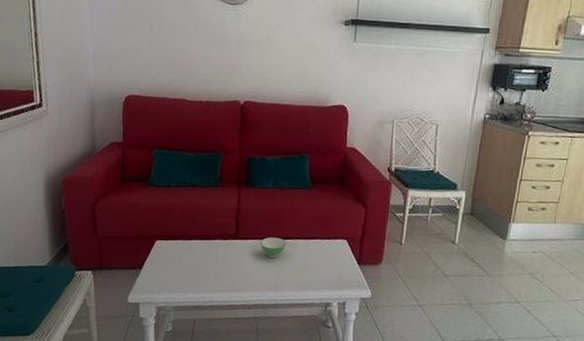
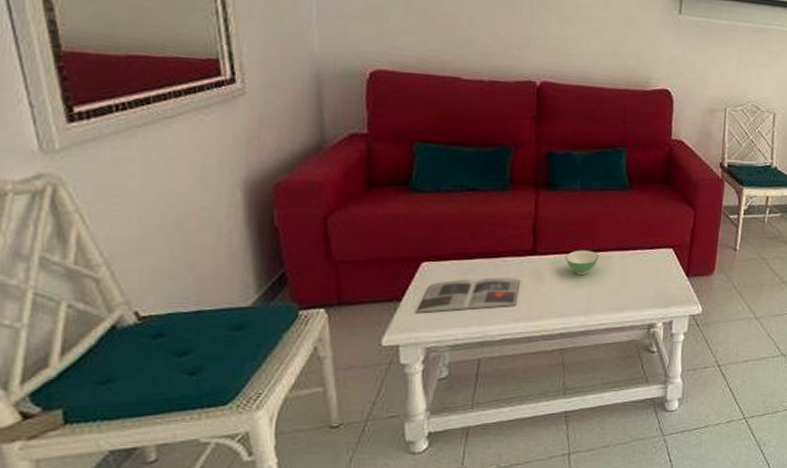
magazine: none [151,255,226,280] -> present [416,277,521,313]

